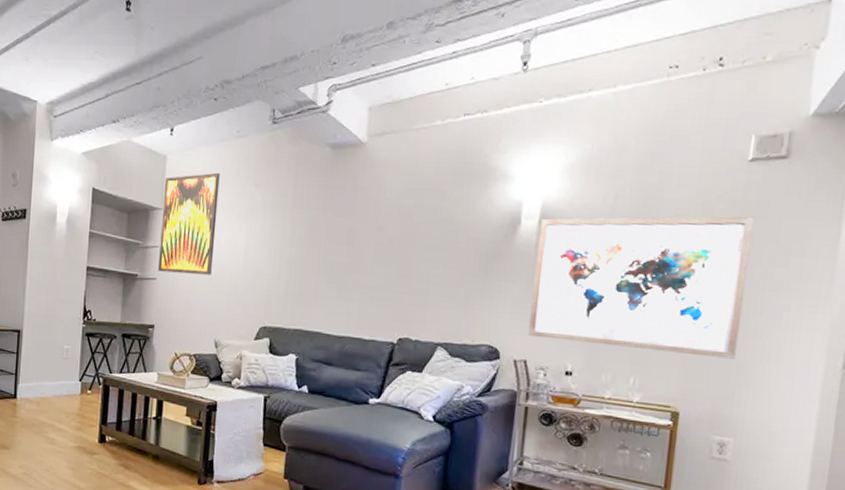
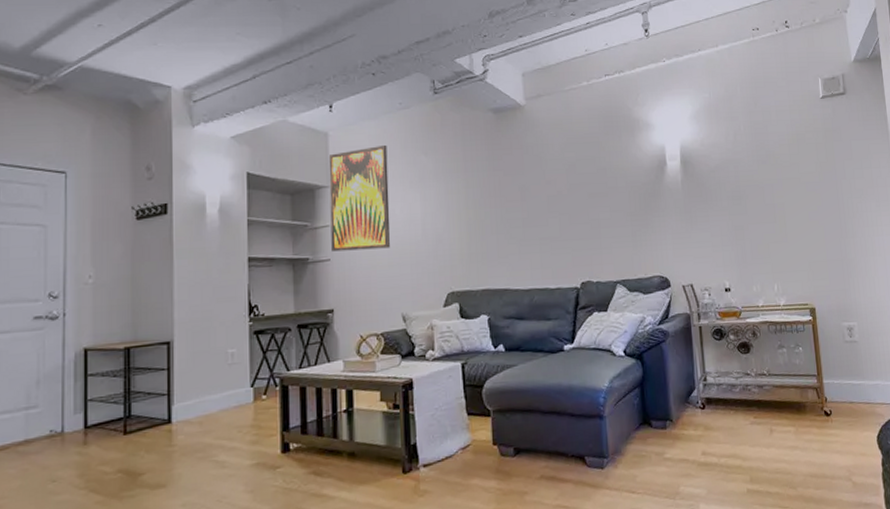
wall art: present [528,216,754,359] -> none [683,140,845,262]

